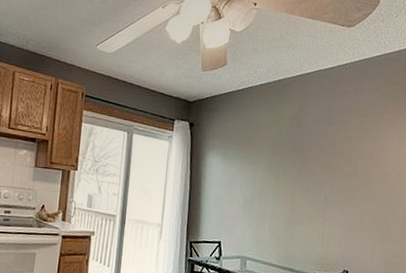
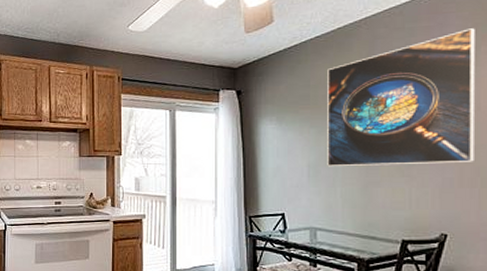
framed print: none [260,98,380,210] -> present [327,28,475,167]

